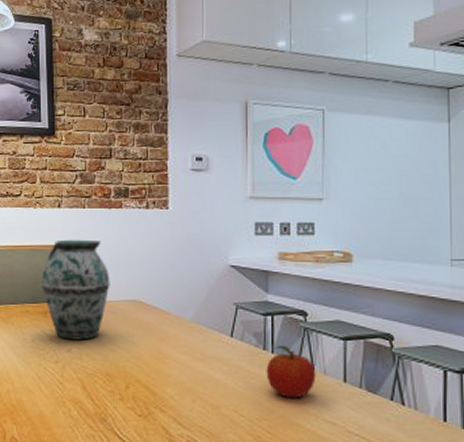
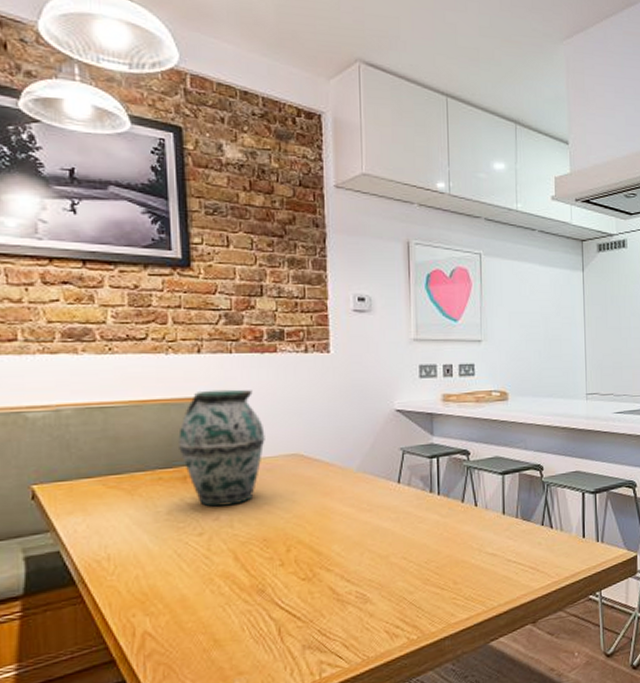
fruit: present [266,345,316,399] -> none [433,486,479,537]

